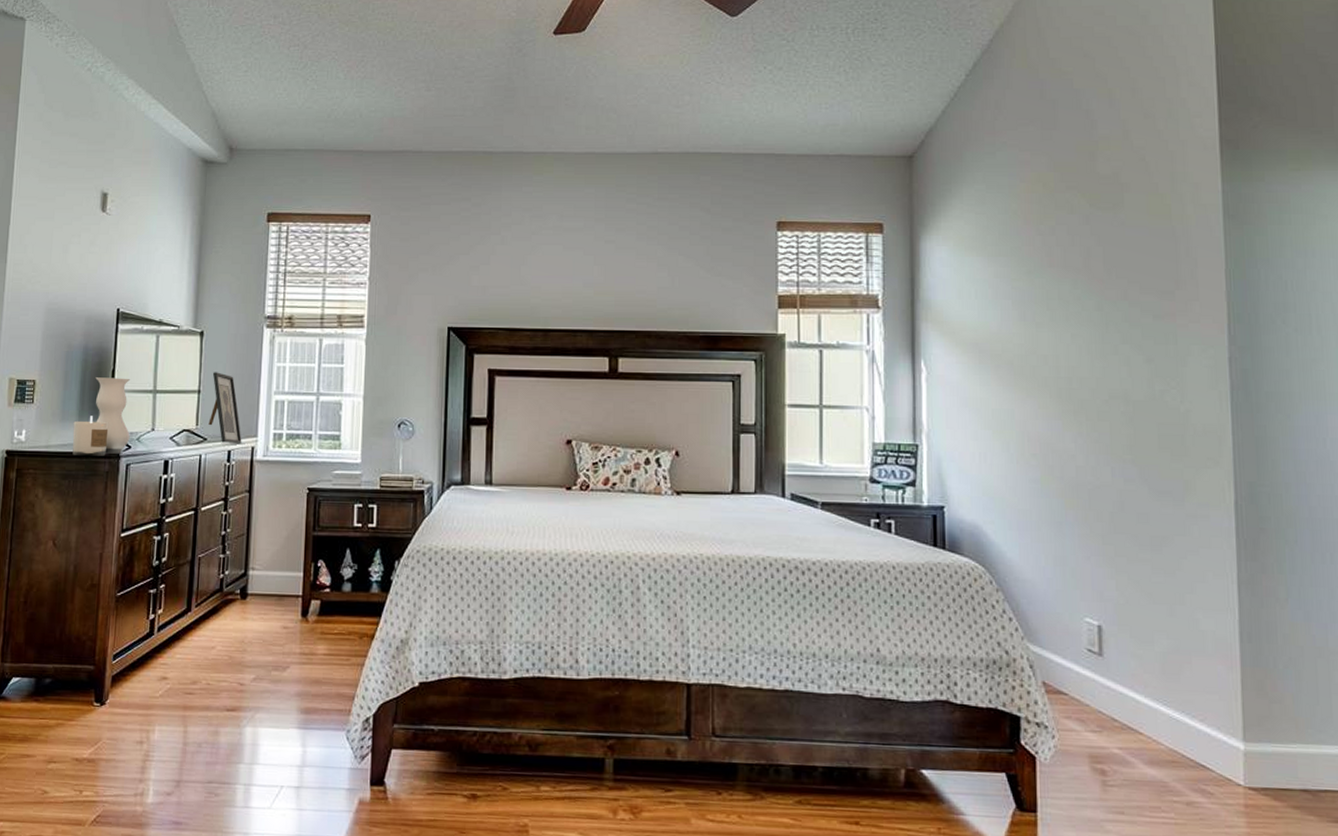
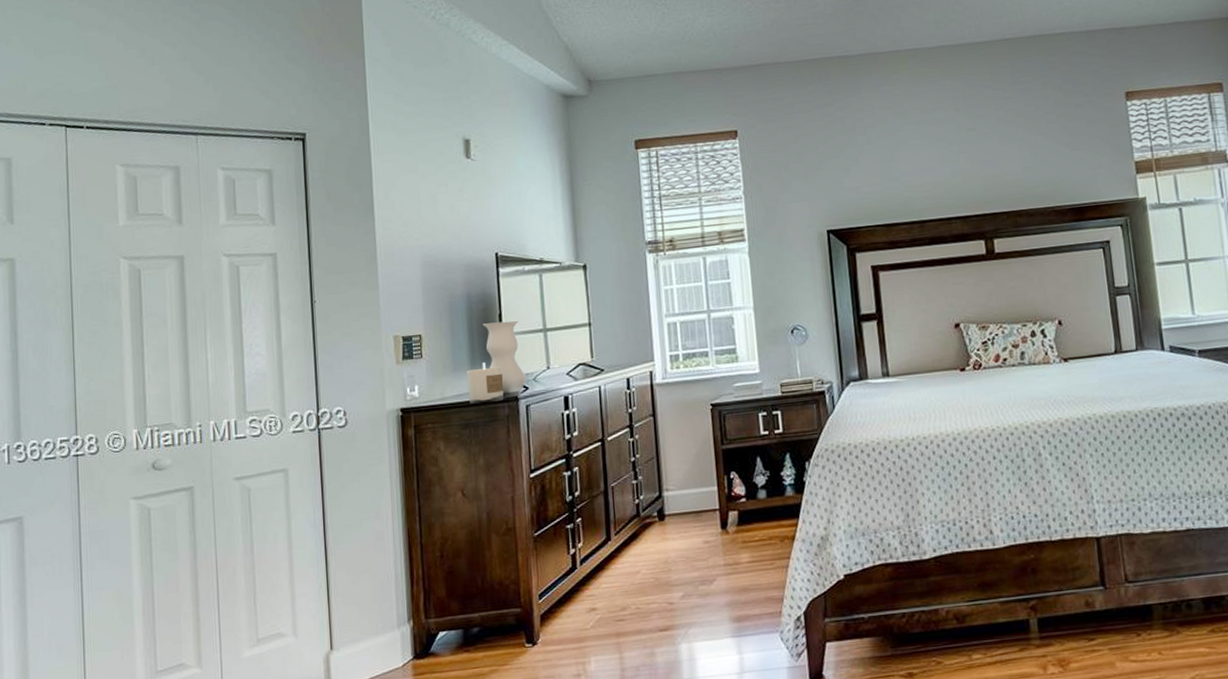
picture frame: present [208,372,242,444] -> none [600,302,639,372]

